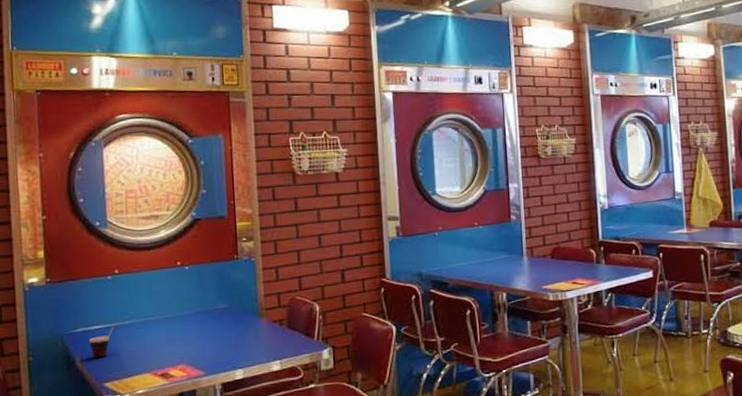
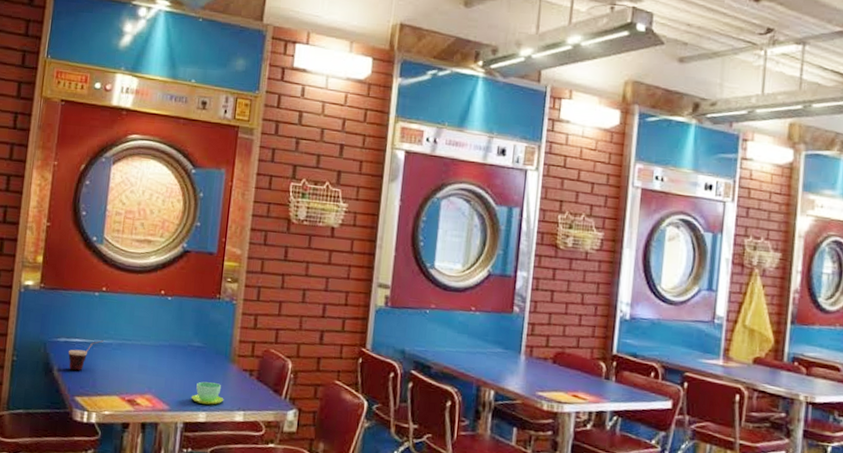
cup: none [225,339,259,362] -> present [190,381,224,405]

